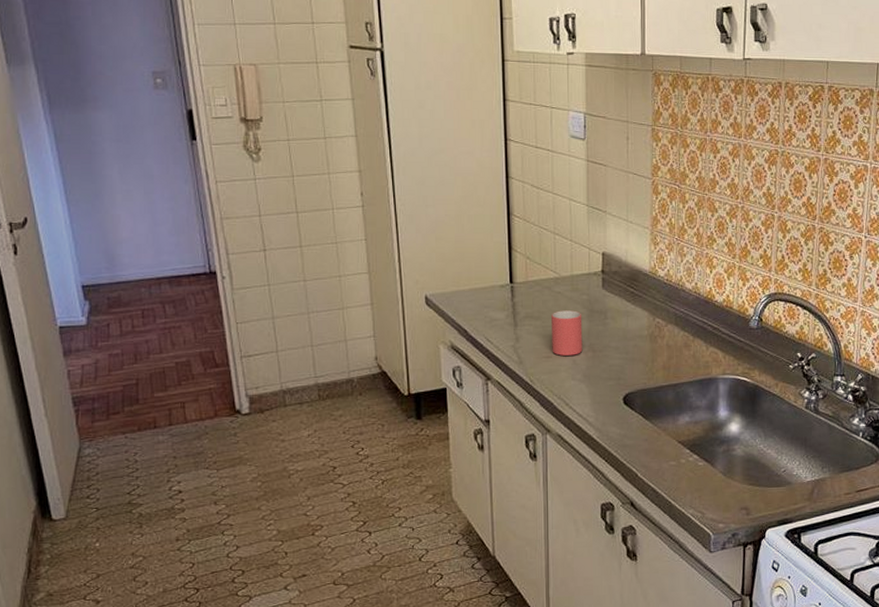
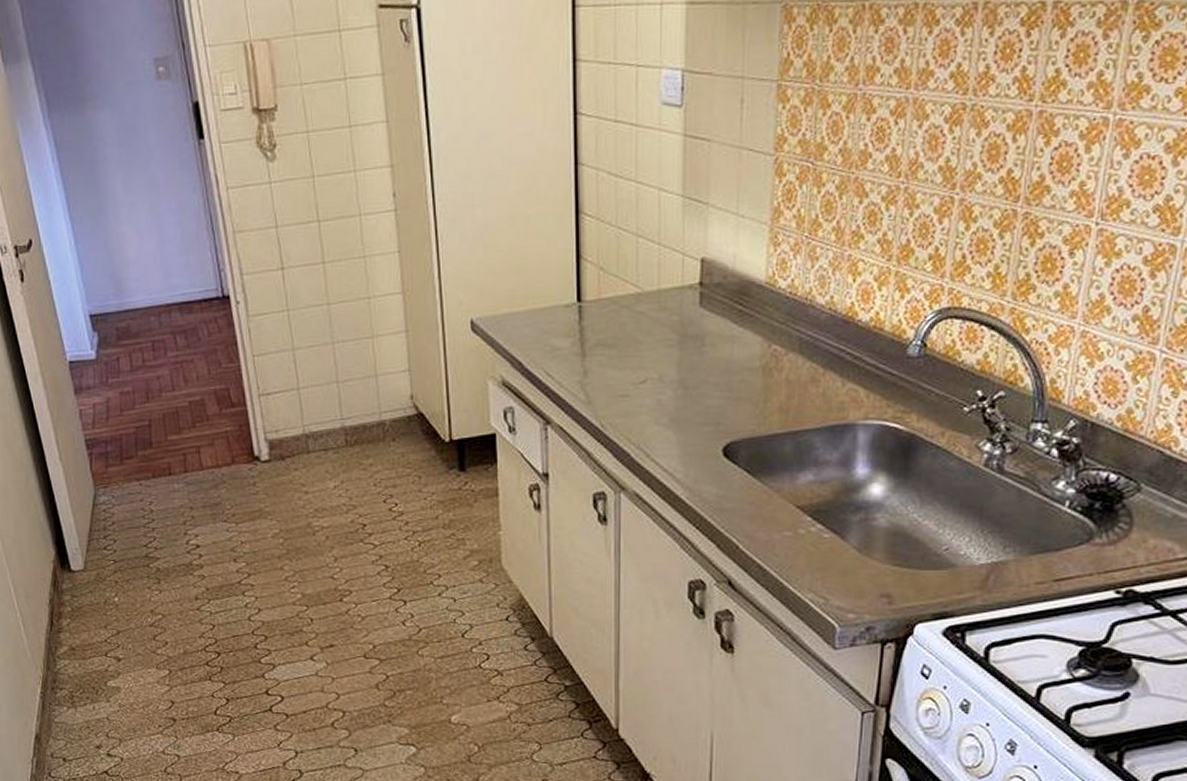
mug: present [551,310,583,356] -> none [630,335,671,394]

